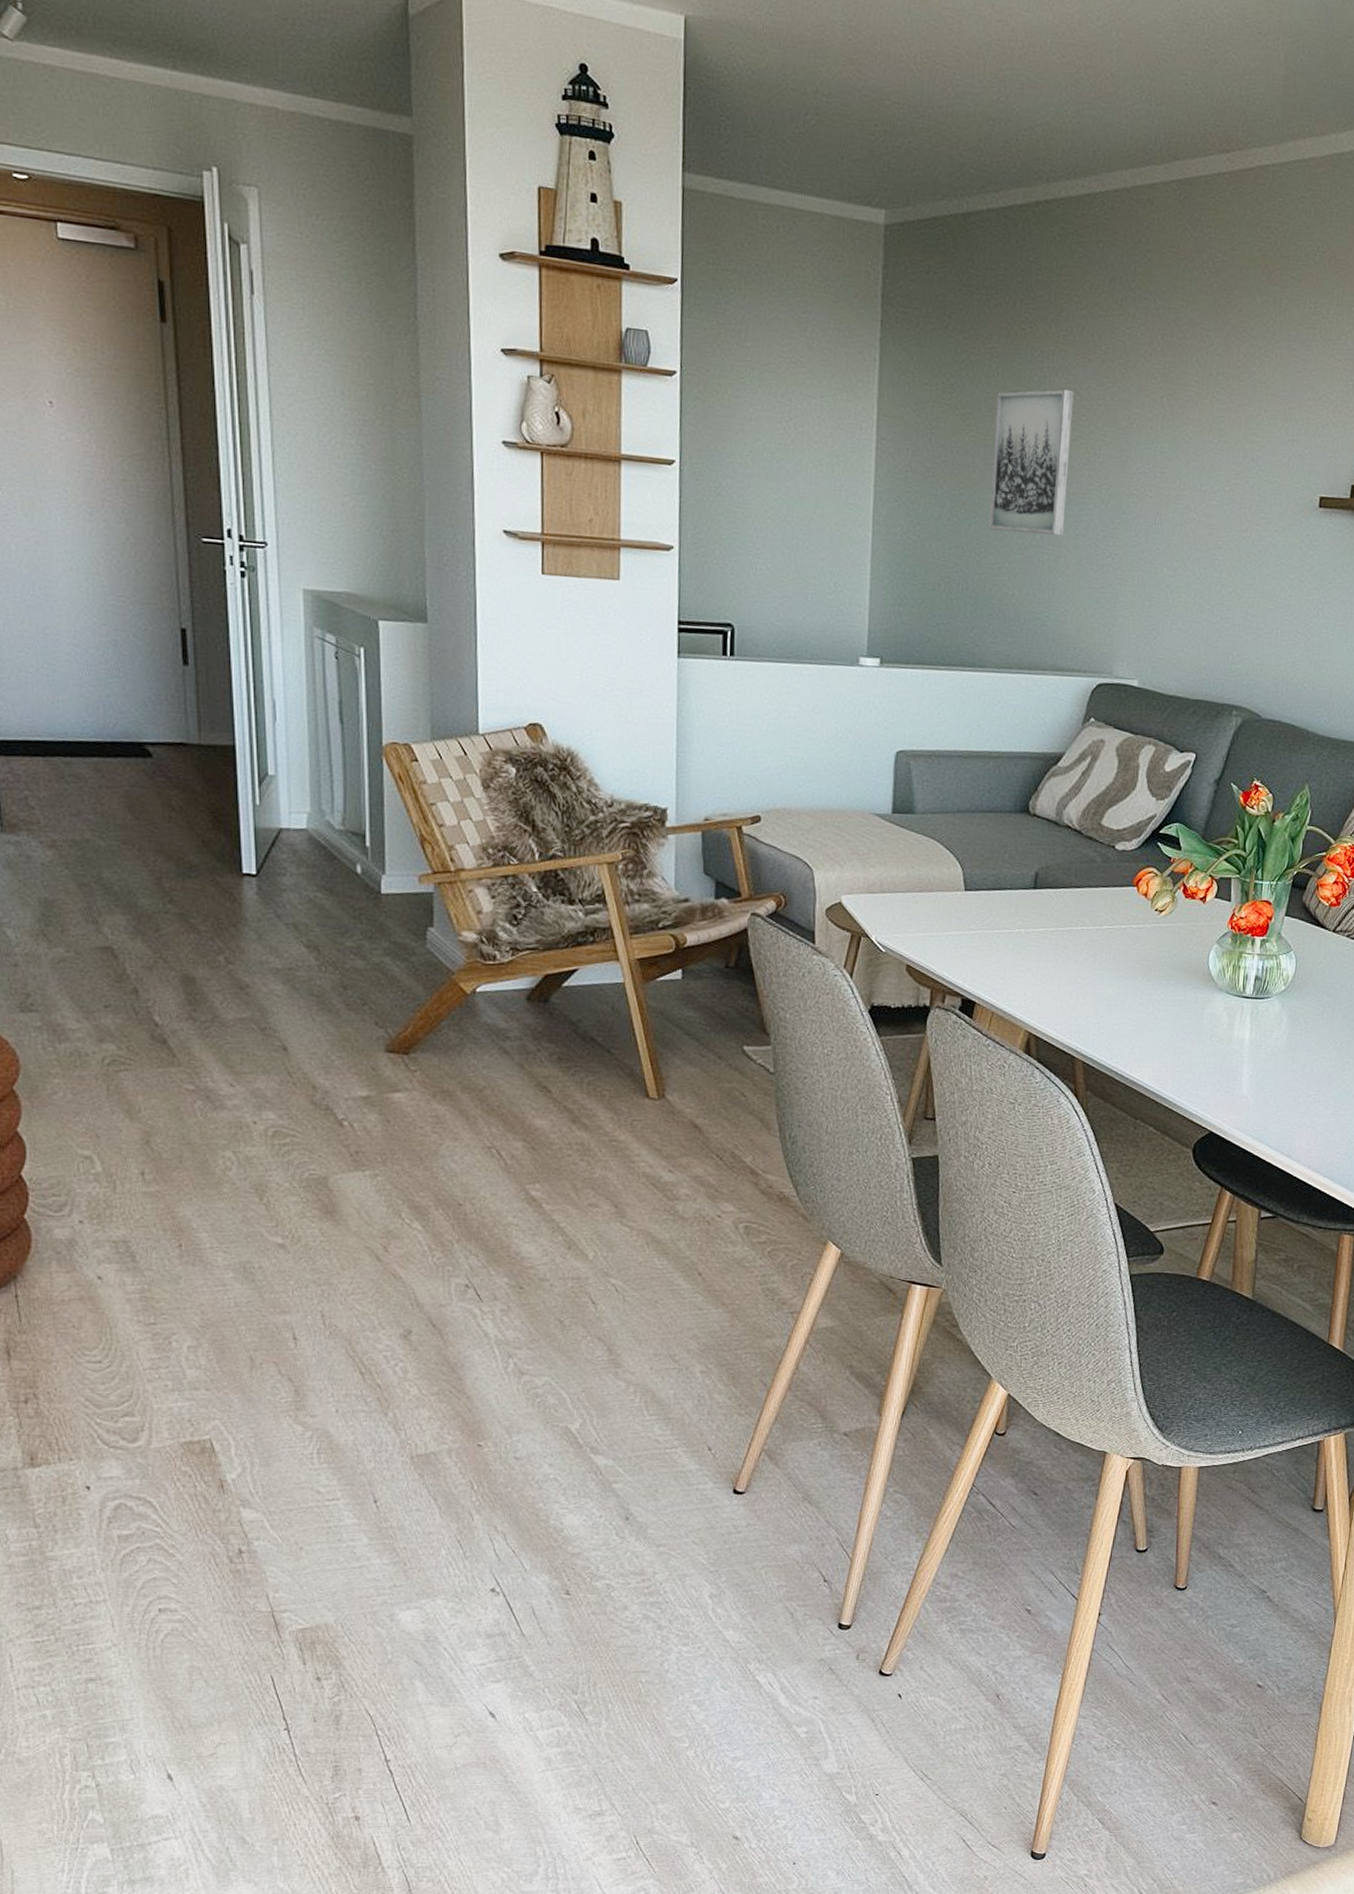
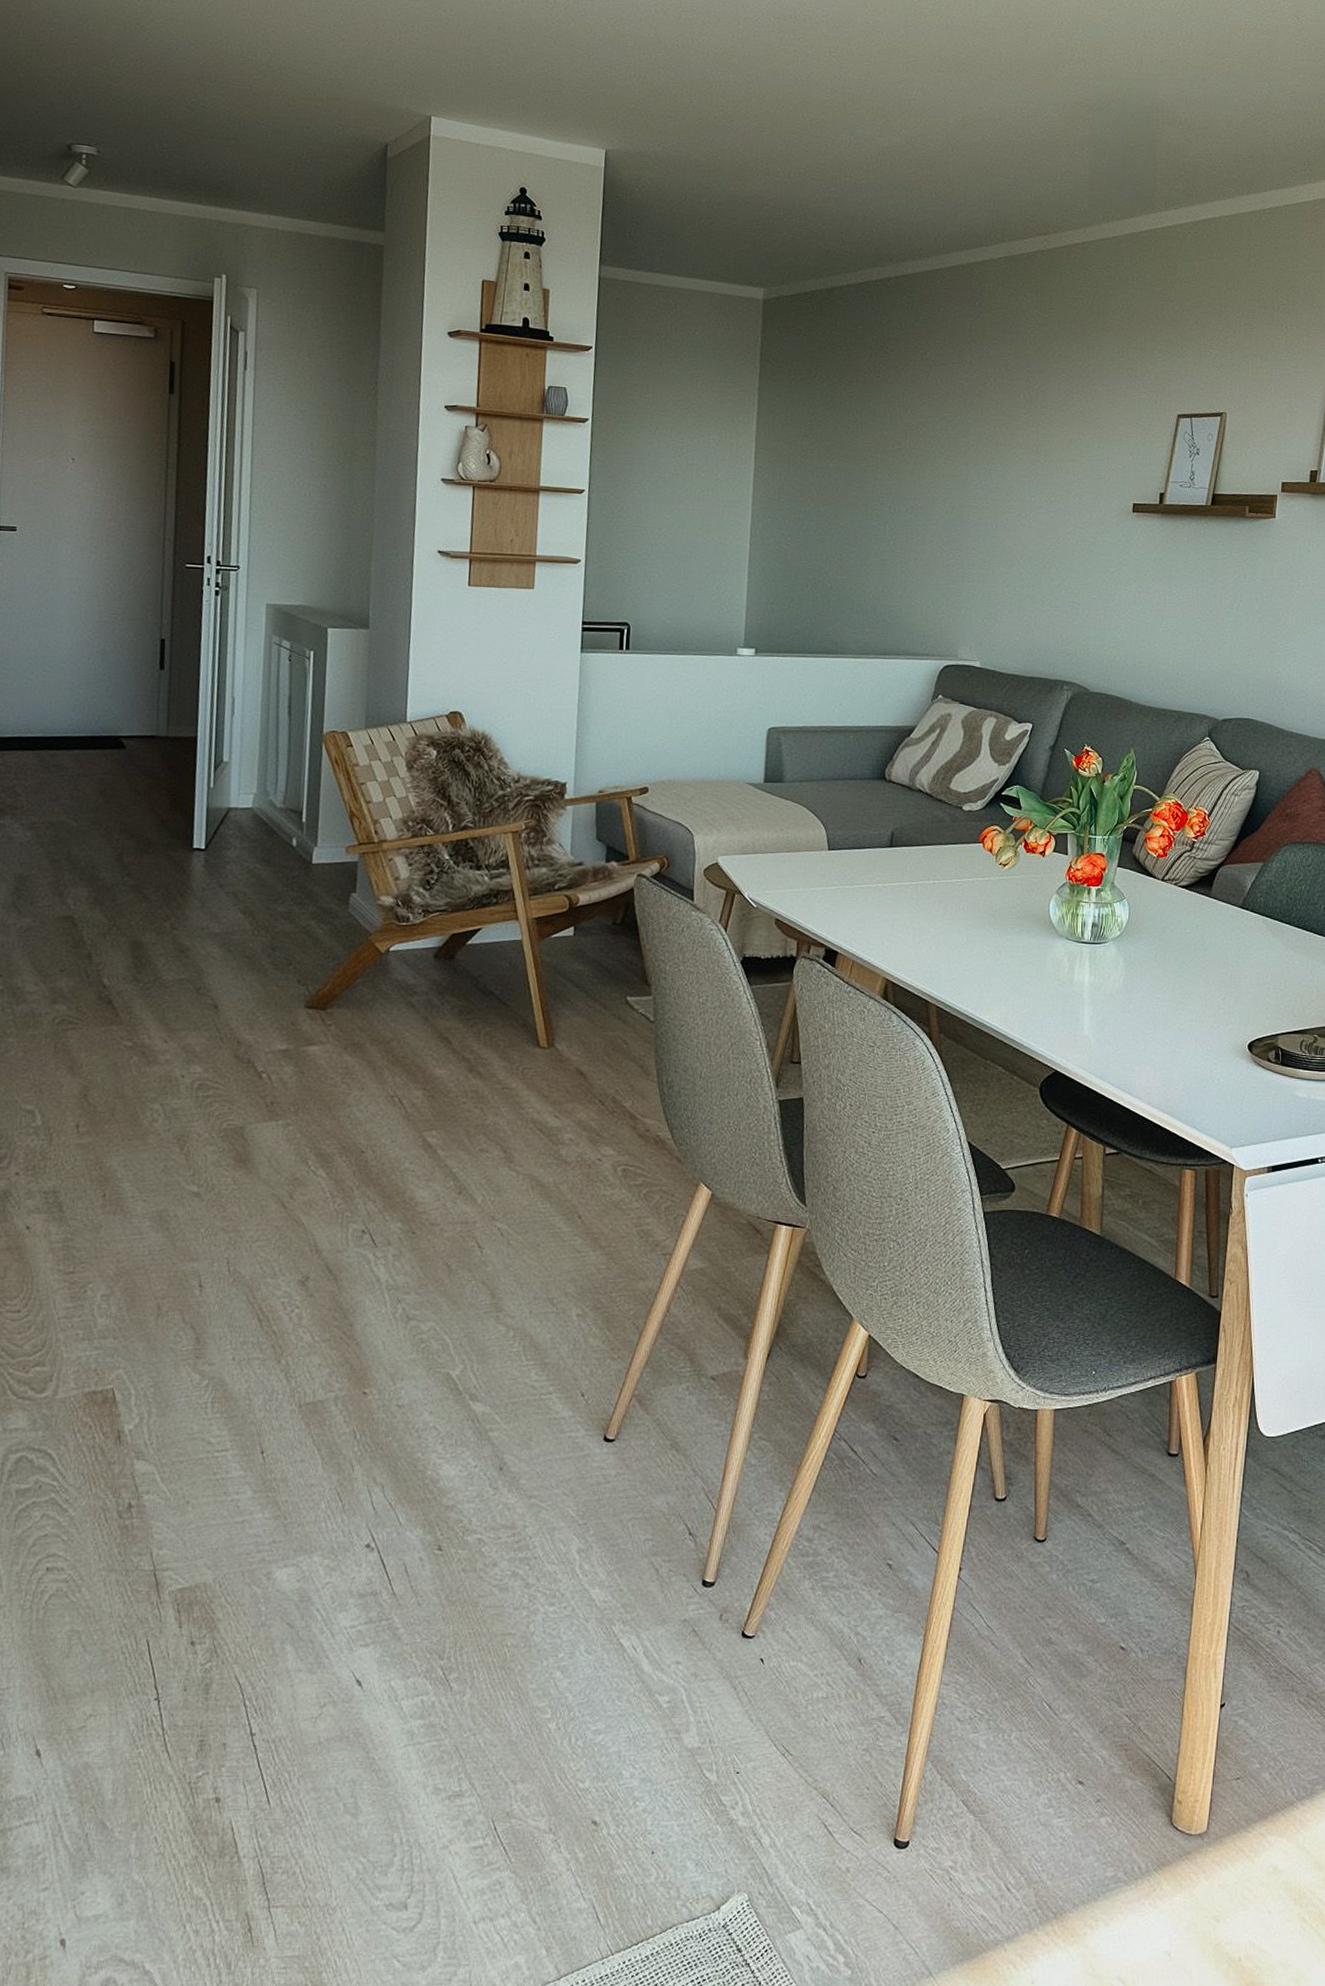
wall art: present [989,389,1074,536] -> none [849,423,921,542]

